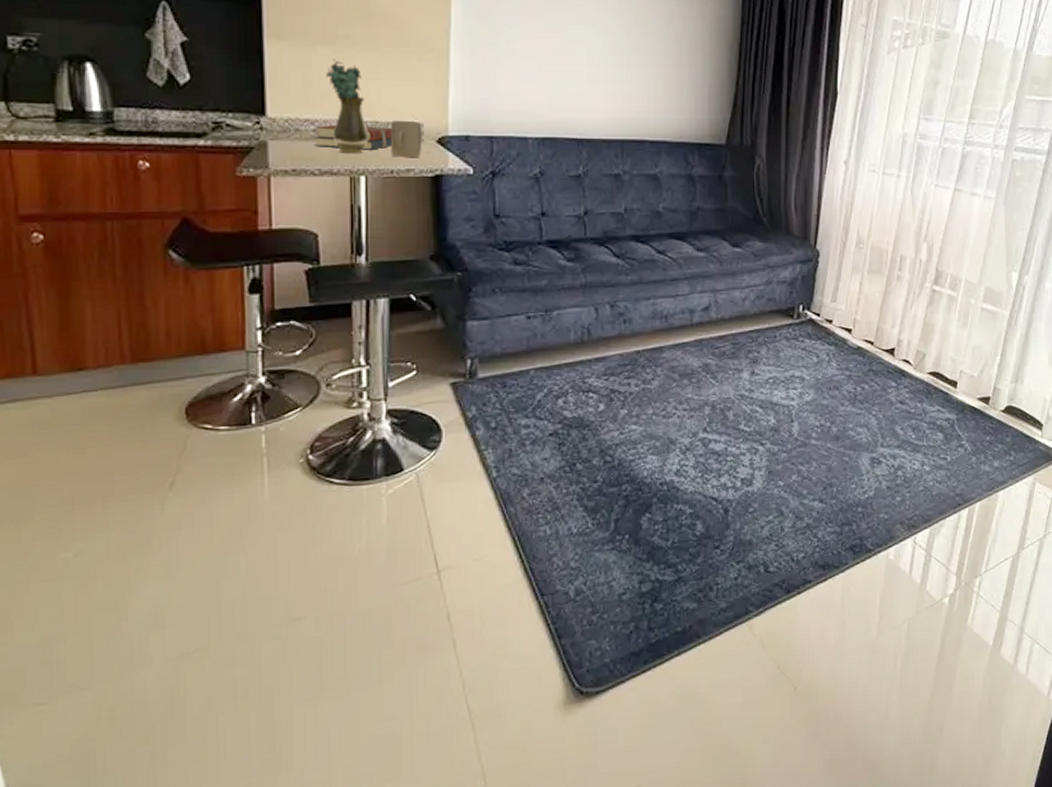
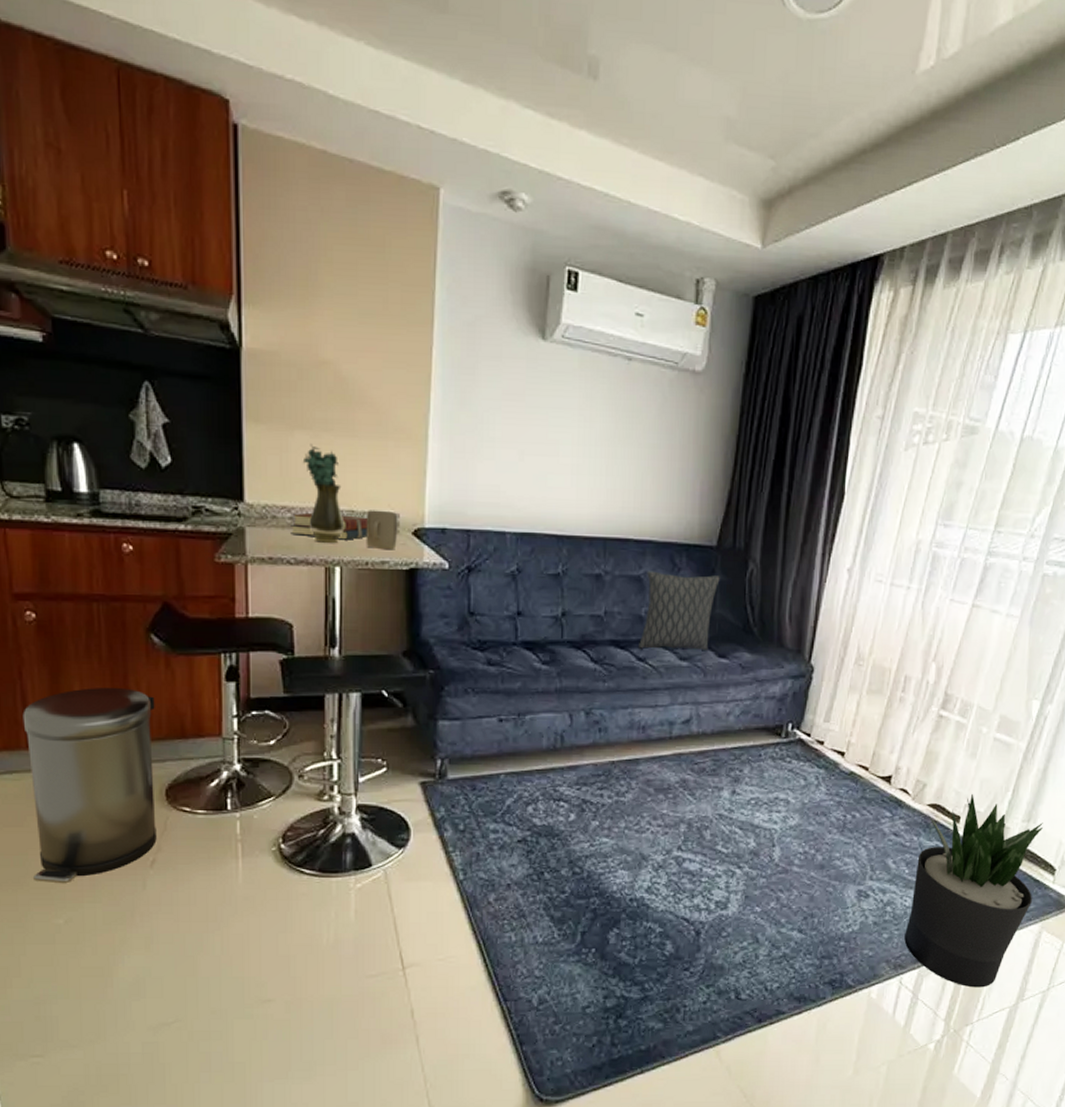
pedal bin: none [28,306,176,515] -> present [22,688,157,884]
pillow: none [658,169,730,242] -> present [639,571,720,651]
planter: none [915,360,1029,541] -> present [904,793,1043,988]

